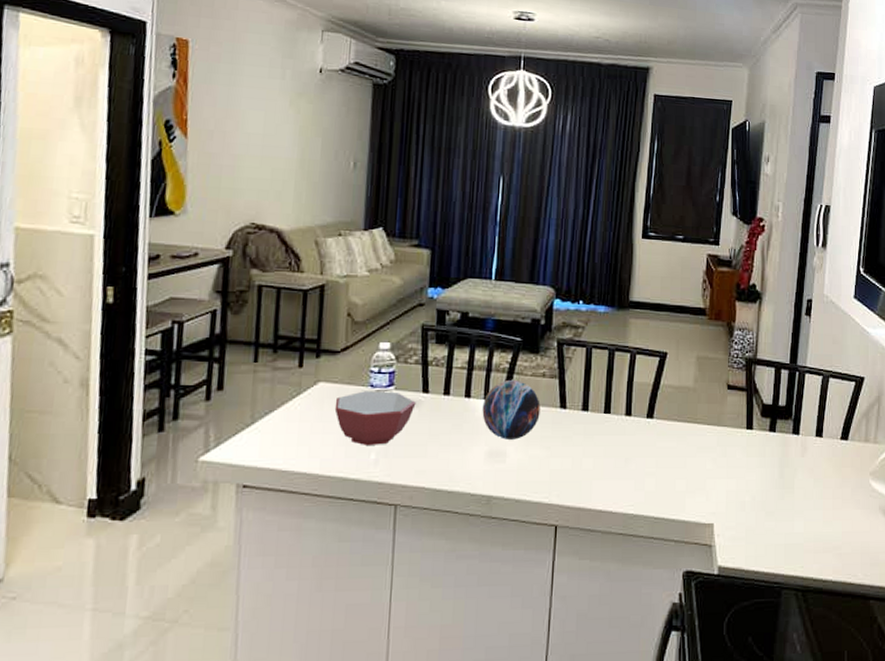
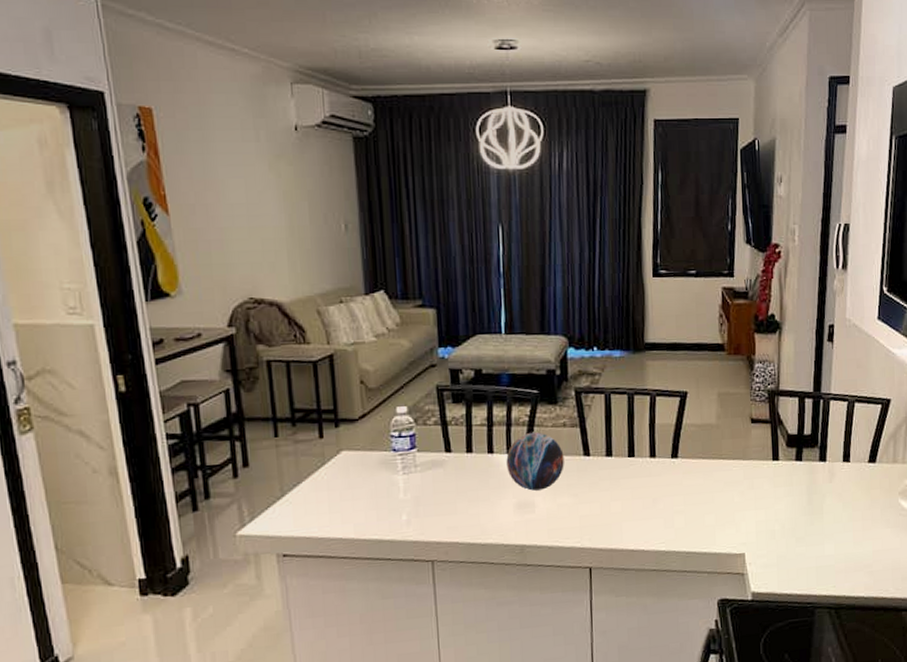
bowl: present [334,391,416,445] -> none [360,454,440,508]

